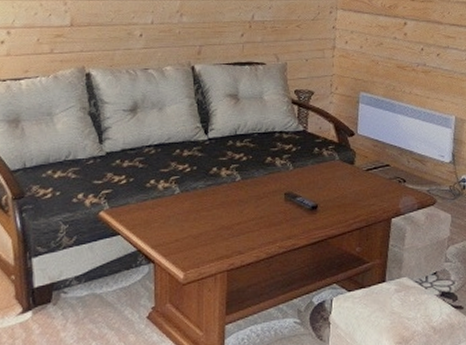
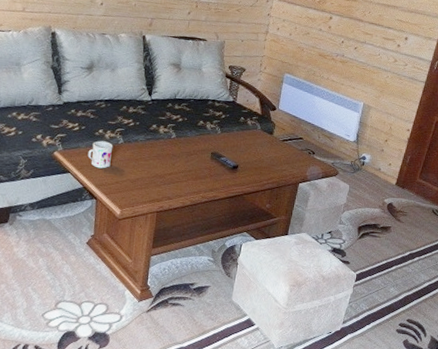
mug: none [139,193,169,226] -> present [88,141,113,169]

